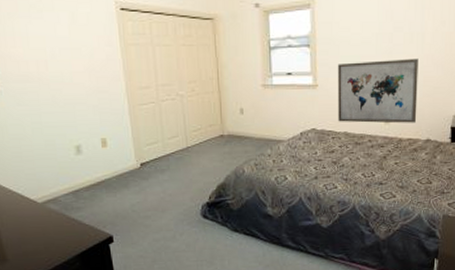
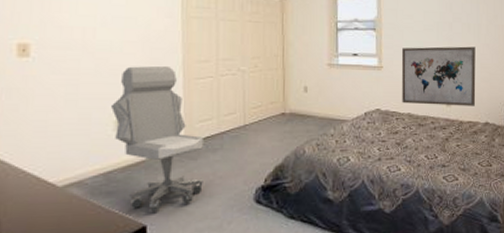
office chair: none [70,93,156,223] -> present [111,65,205,211]

